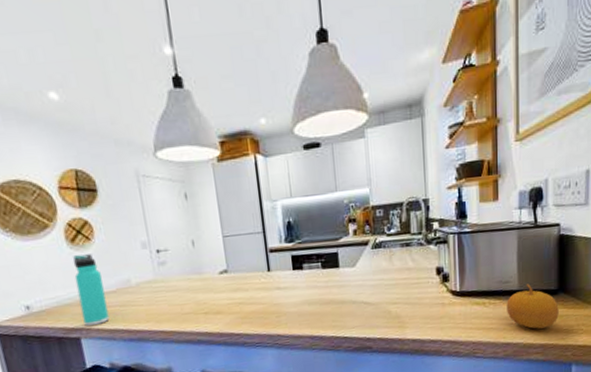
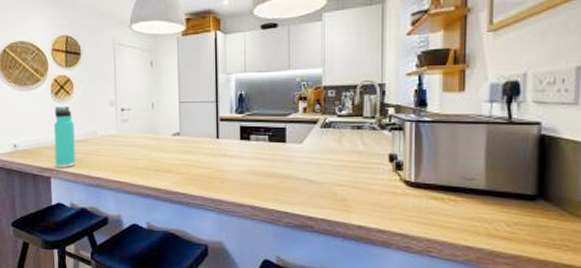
fruit: present [506,284,559,329] -> none [470,184,537,237]

